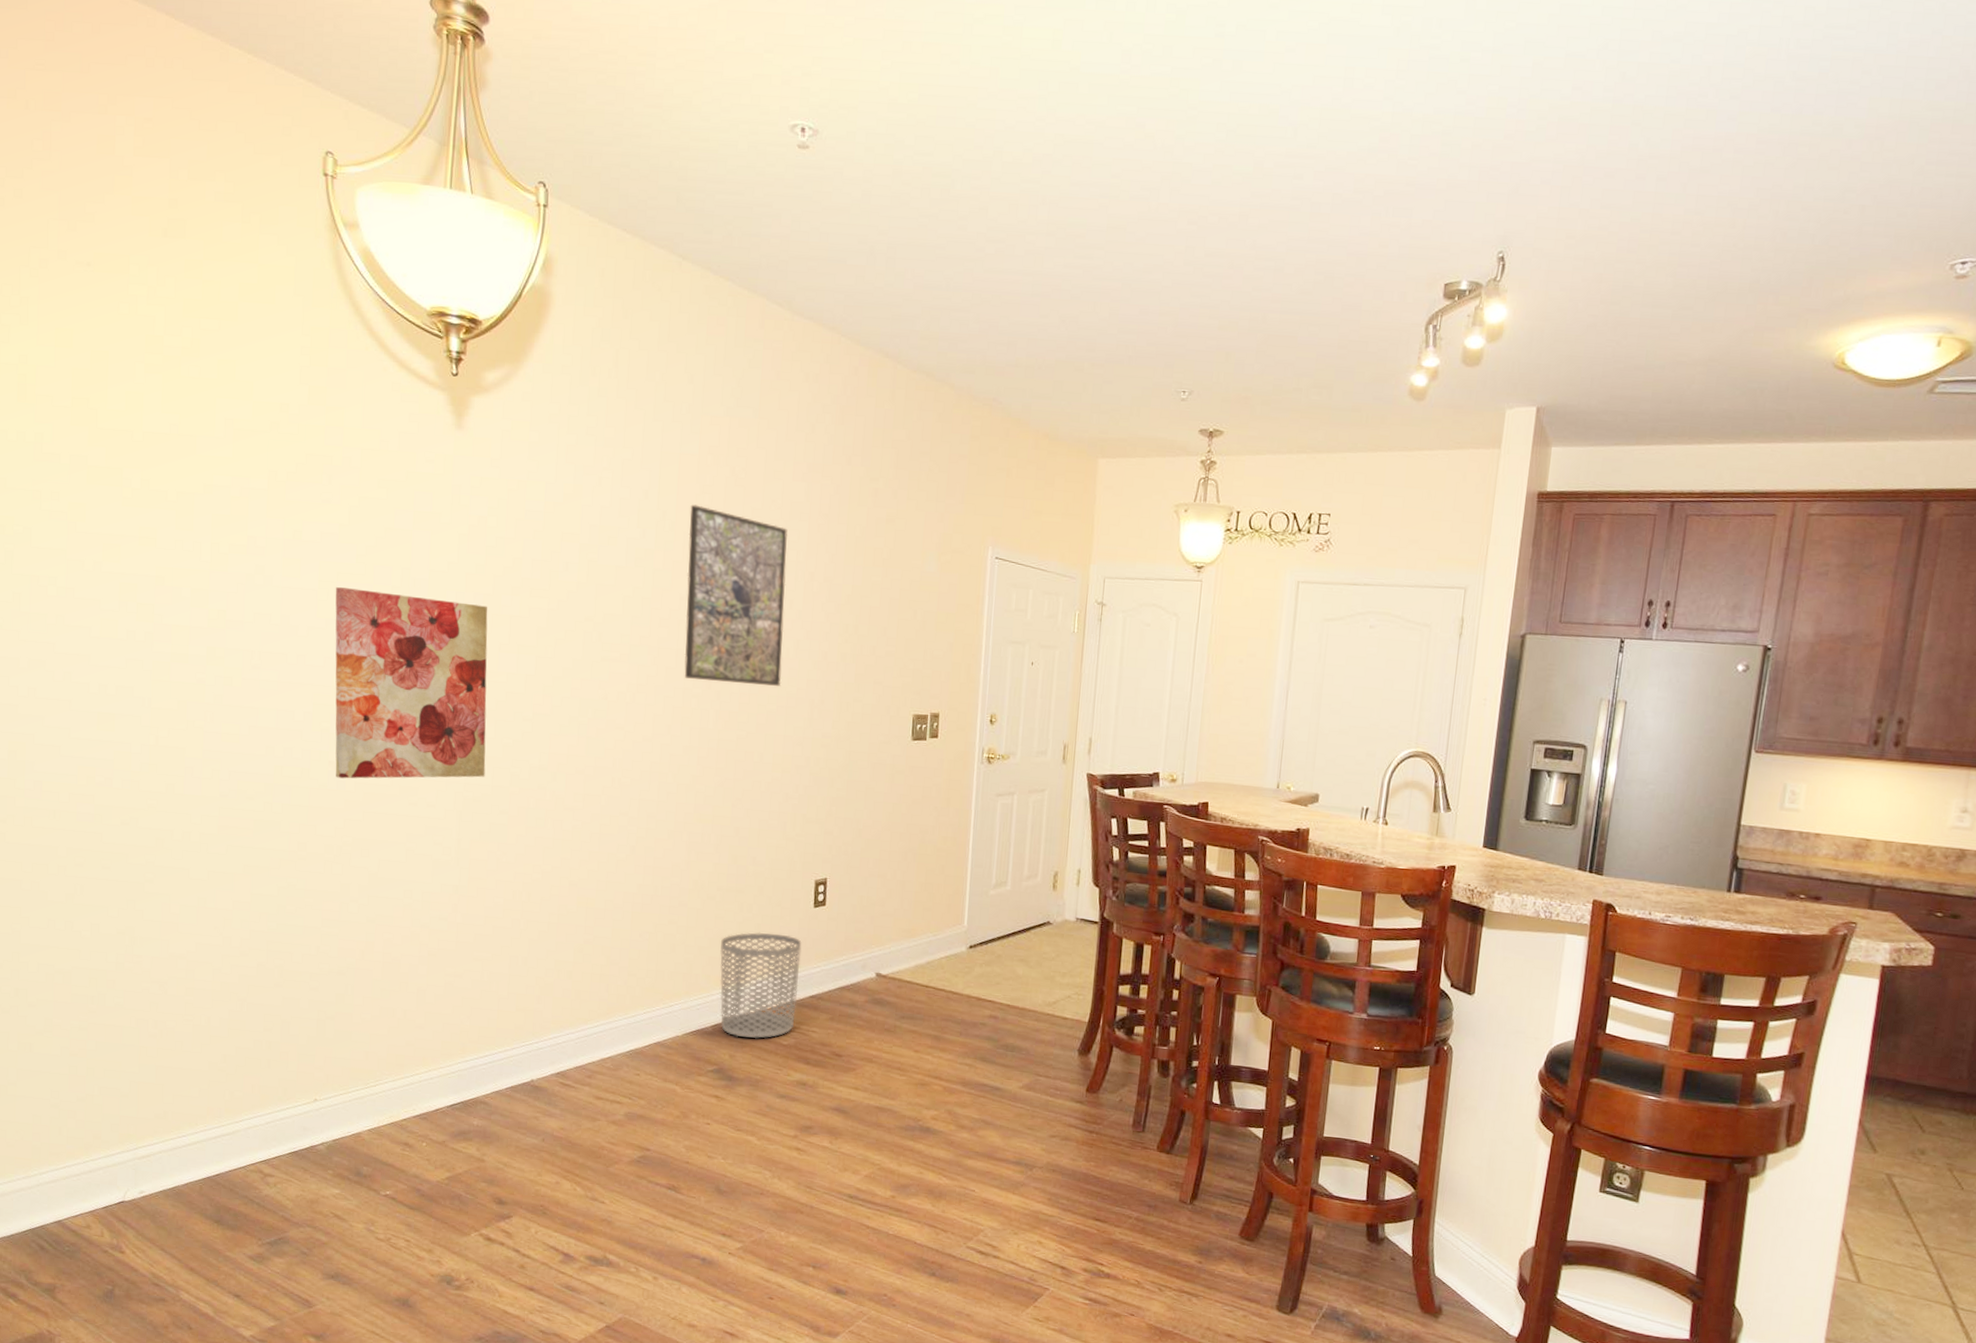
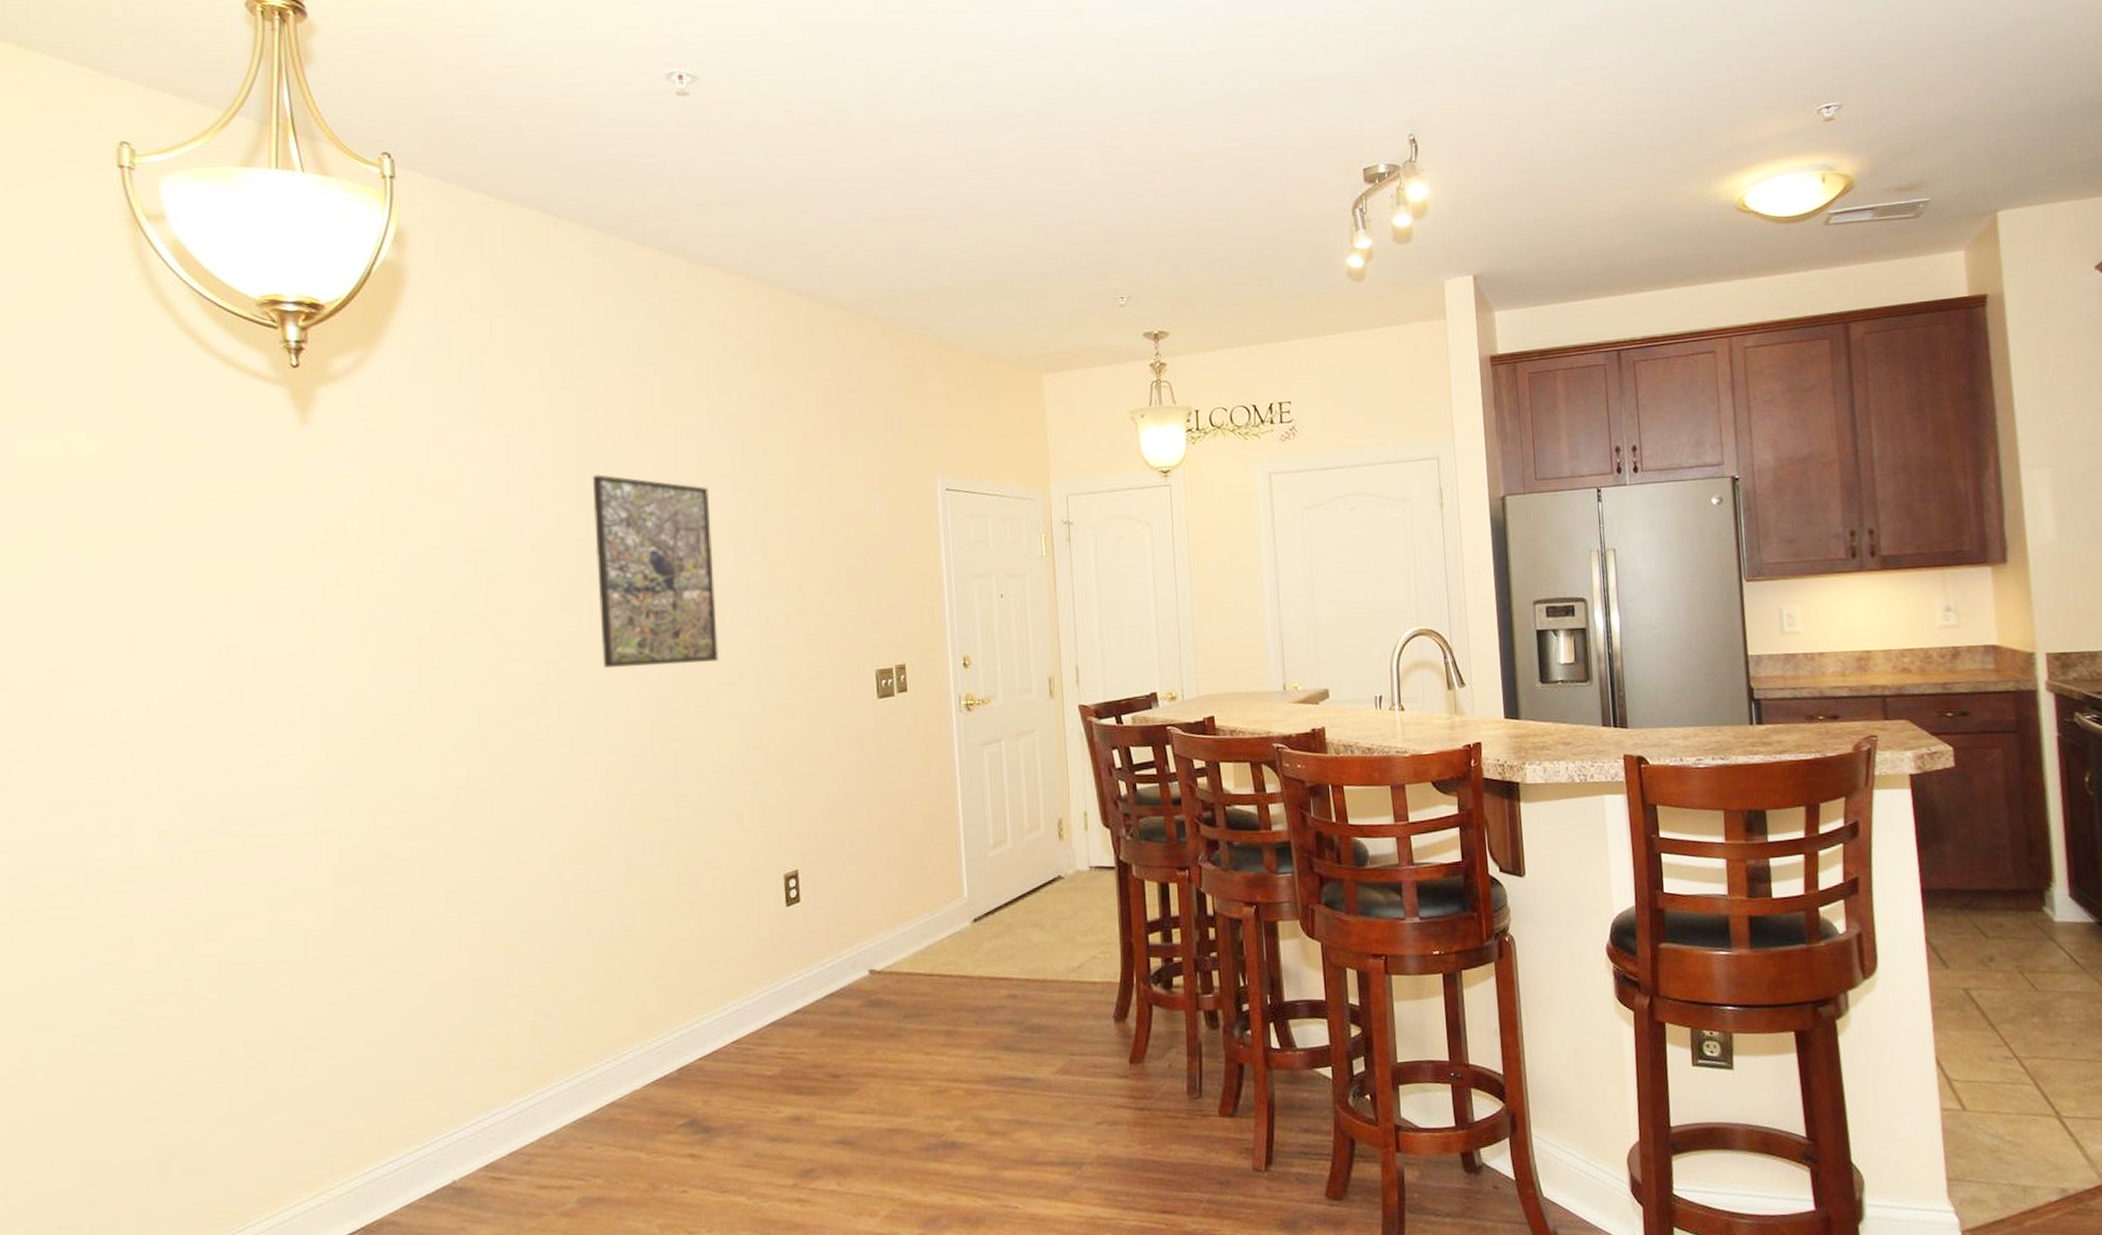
wall art: present [335,587,488,779] -> none [156,619,365,850]
waste bin: present [720,932,802,1039] -> none [678,944,779,1078]

